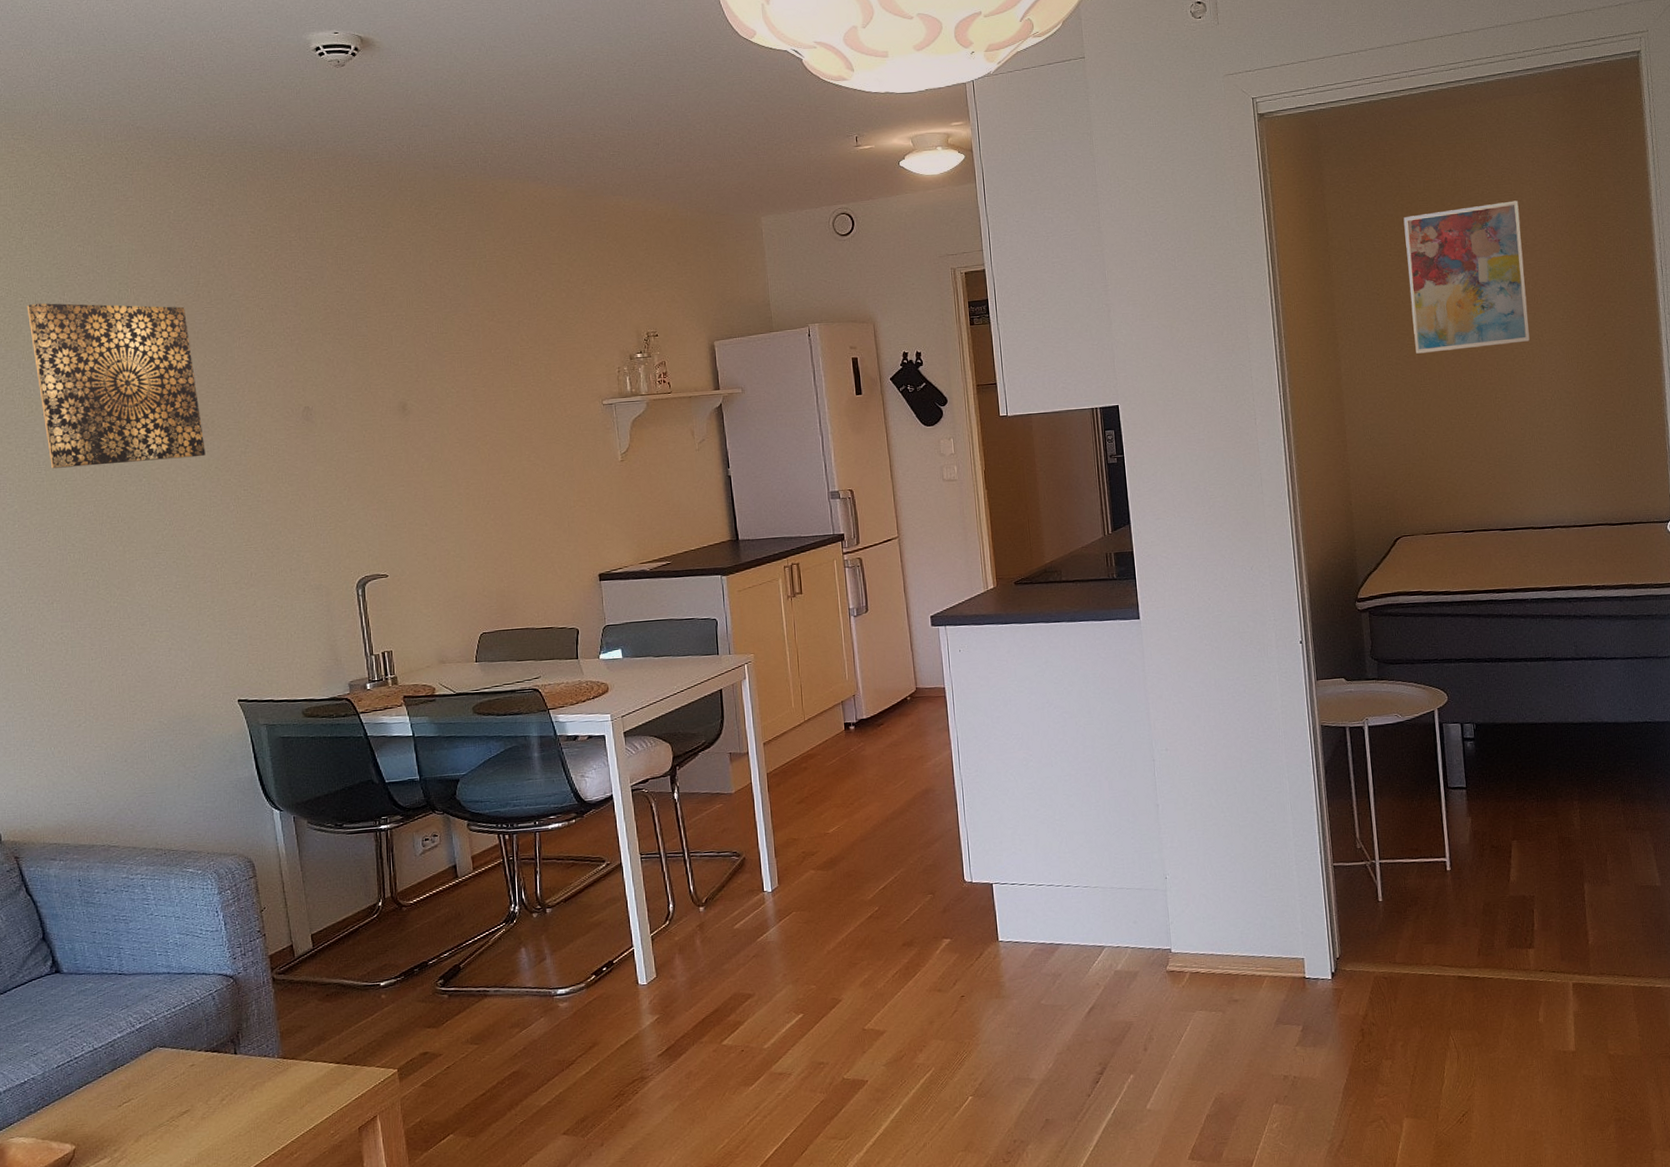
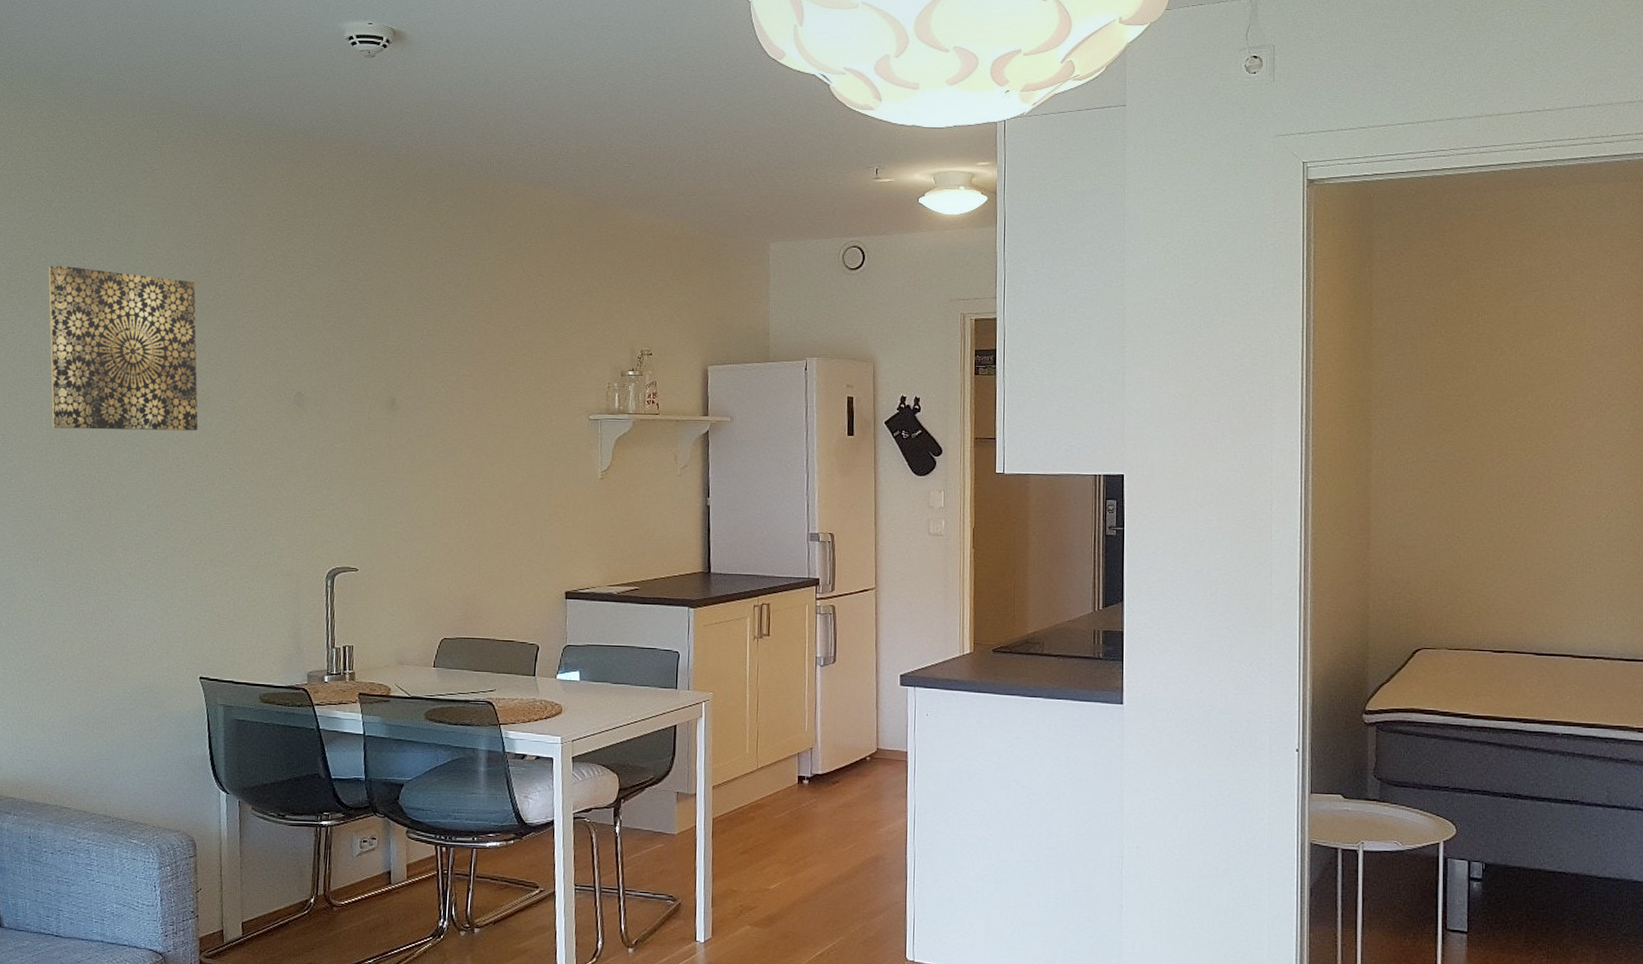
wall art: present [1403,200,1530,354] -> none [1457,296,1590,453]

